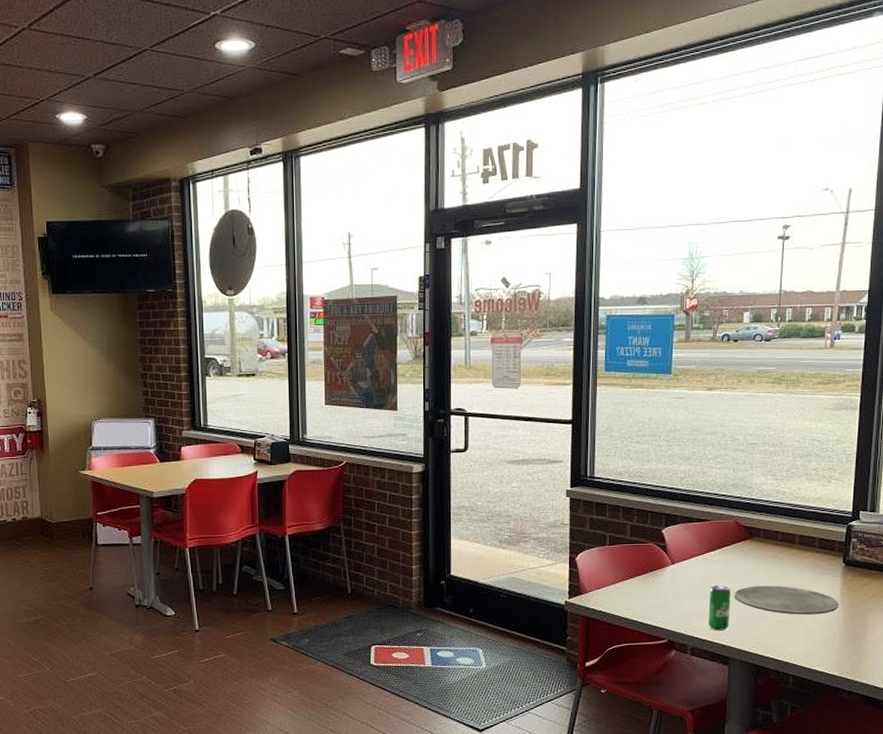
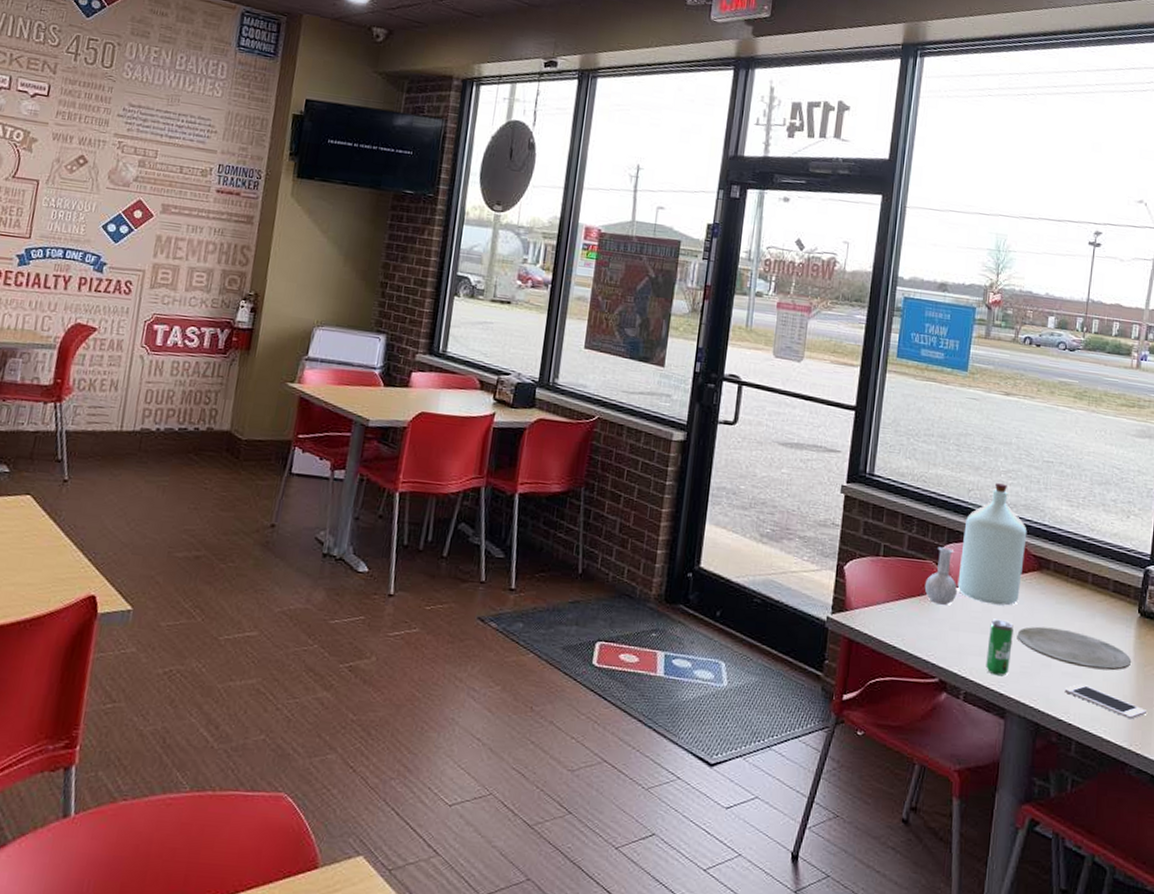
bottle: none [648,469,737,580] -> present [924,483,1027,606]
cell phone: none [780,628,855,652] -> present [1064,683,1146,720]

